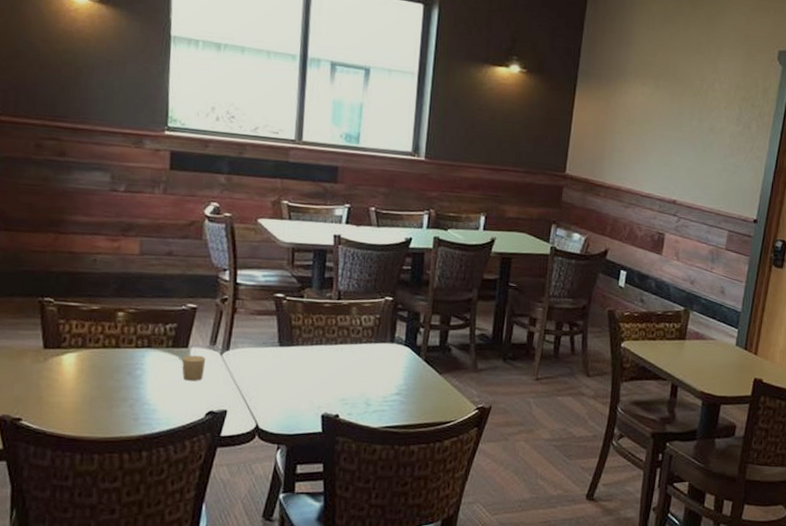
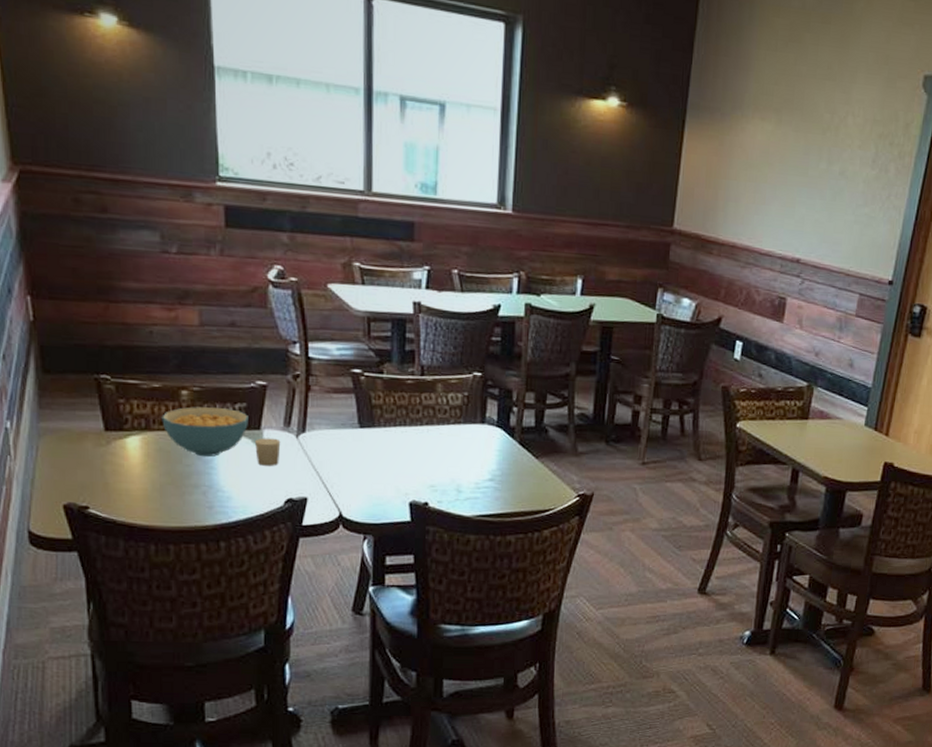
cereal bowl: none [97,327,178,373] -> present [162,406,248,457]

